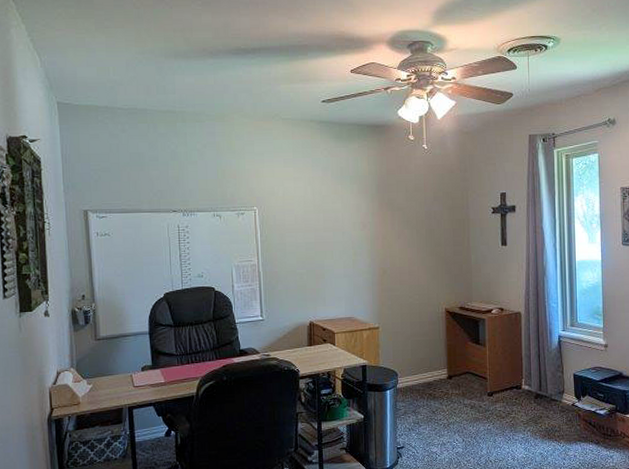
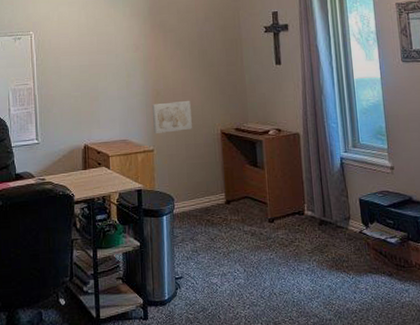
wall art: none [377,280,417,311] -> present [151,101,192,133]

